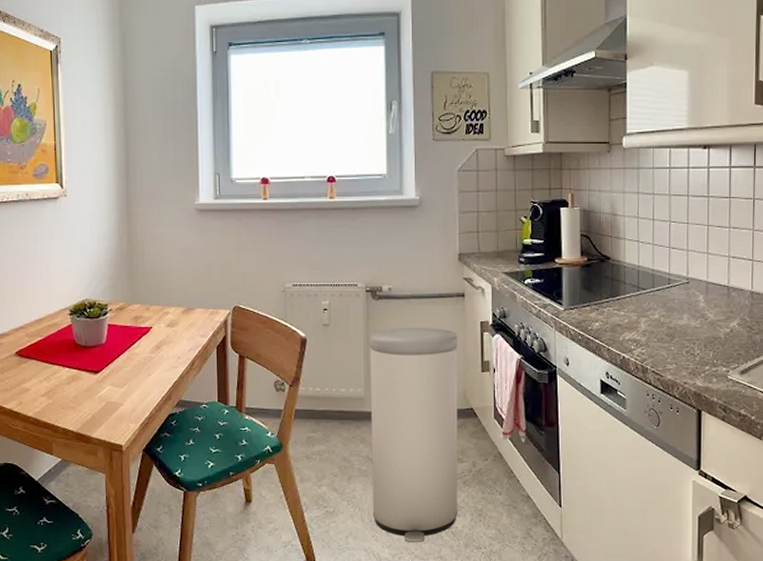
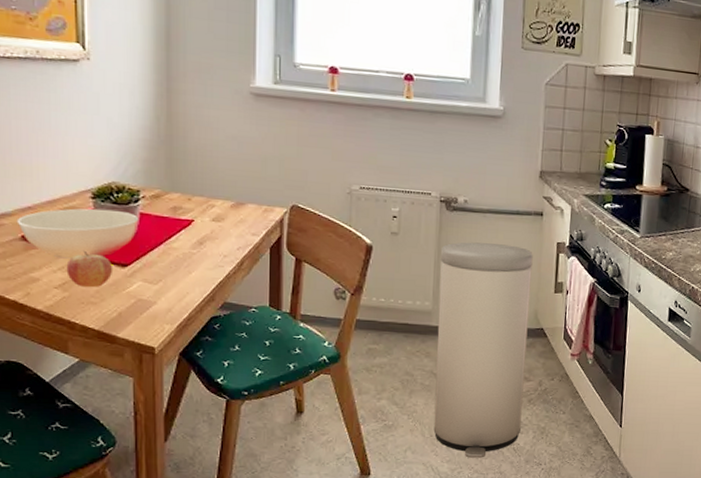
bowl: none [12,323,108,369] -> present [16,208,139,259]
fruit: none [50,361,88,394] -> present [66,250,113,288]

